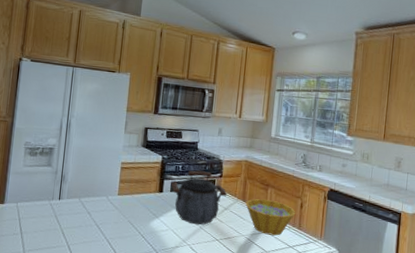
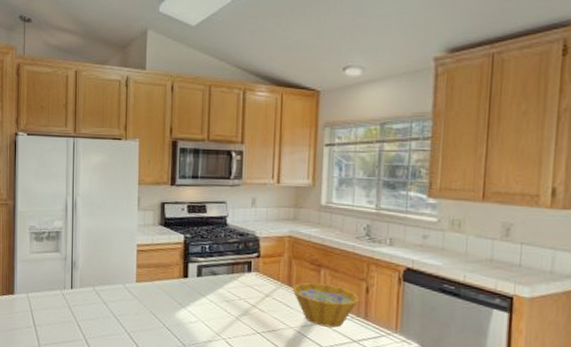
kettle: present [171,170,228,225] -> none [197,250,268,316]

